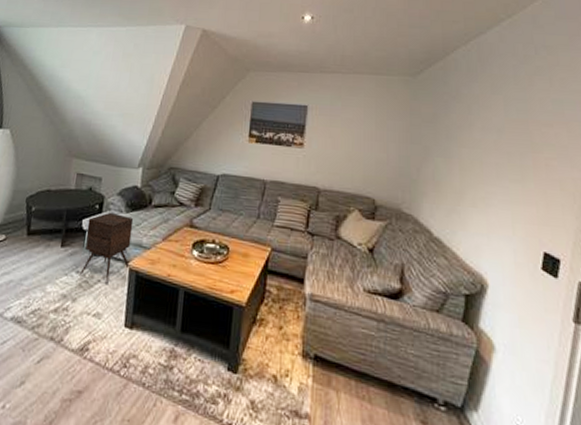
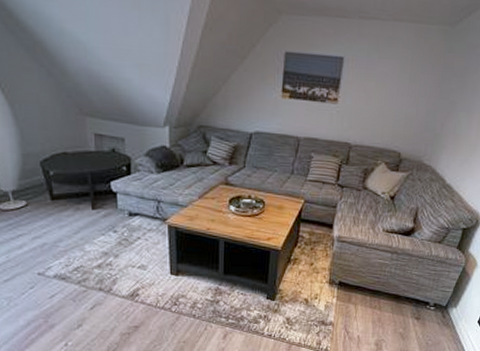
side table: present [80,212,134,284] -> none [117,173,168,240]

